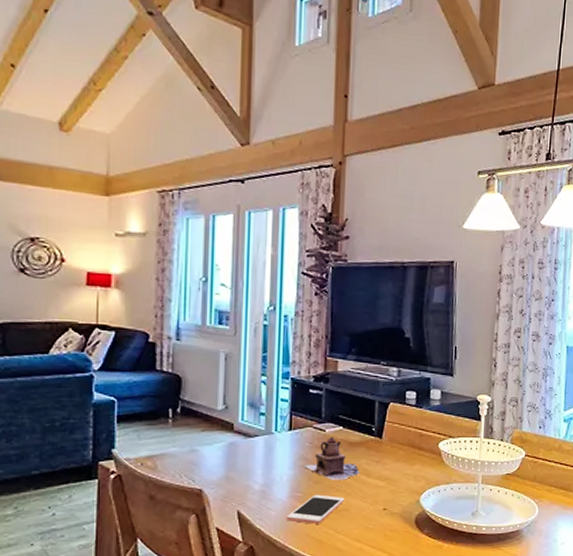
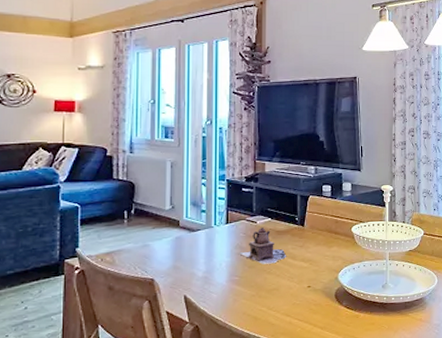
cell phone: present [287,495,345,524] -> none [226,277,275,303]

